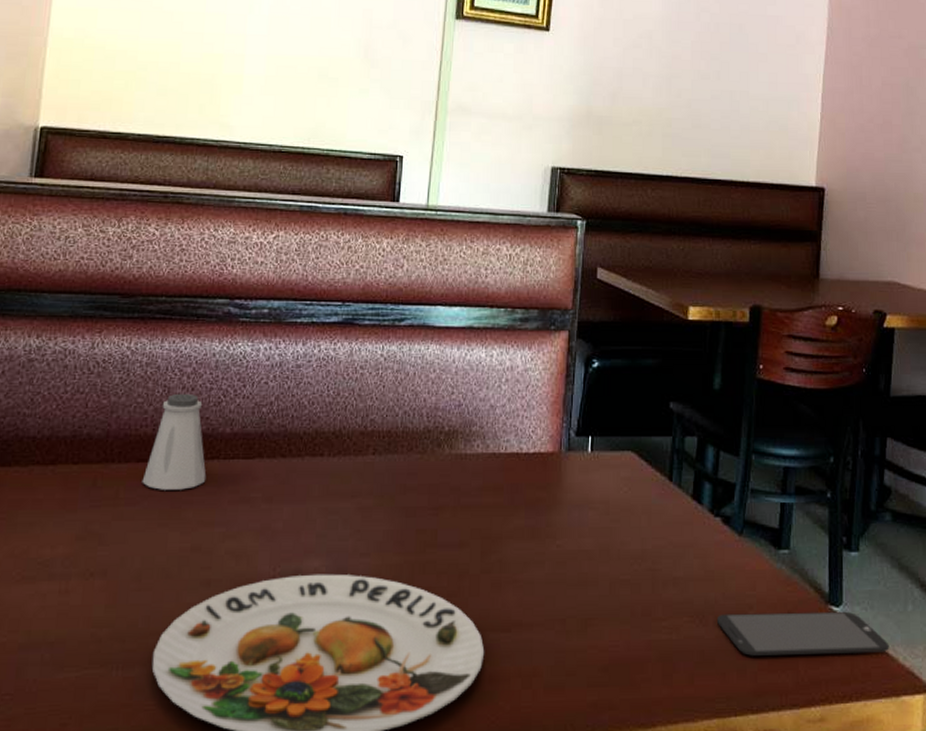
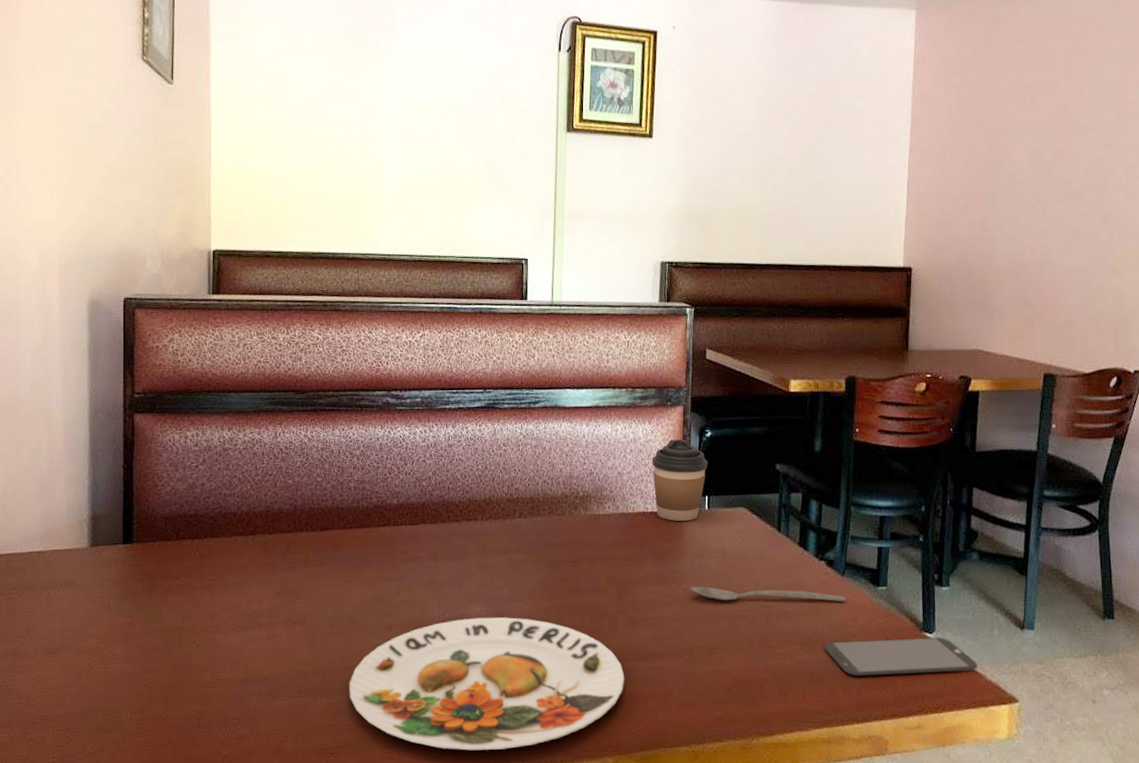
saltshaker: present [142,393,207,490] -> none [327,472,380,553]
coffee cup: none [530,369,594,465] -> present [652,439,708,521]
spoon: none [566,543,743,567] -> present [690,586,846,602]

